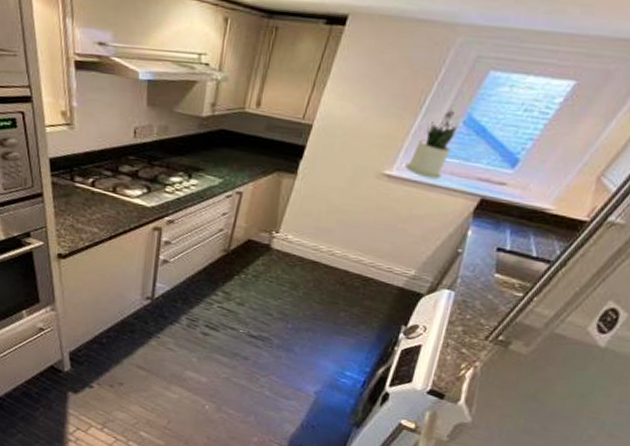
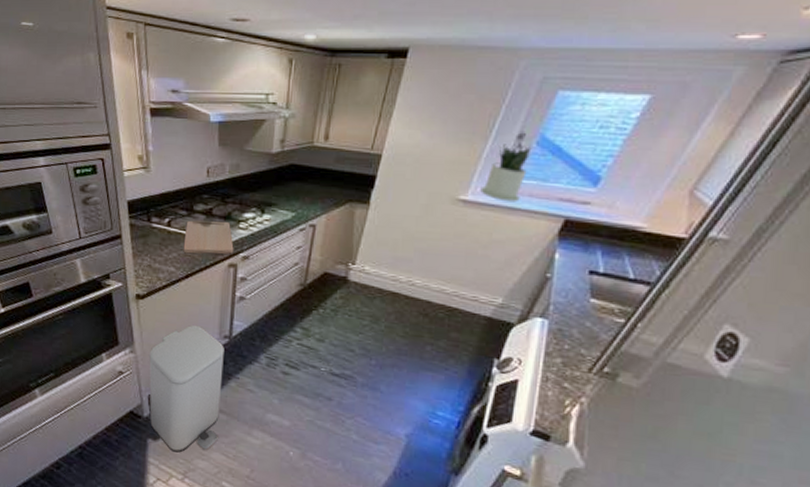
pedal bin: none [70,286,146,405] -> present [148,325,224,453]
cutting board: none [107,181,159,218] -> present [183,220,234,255]

